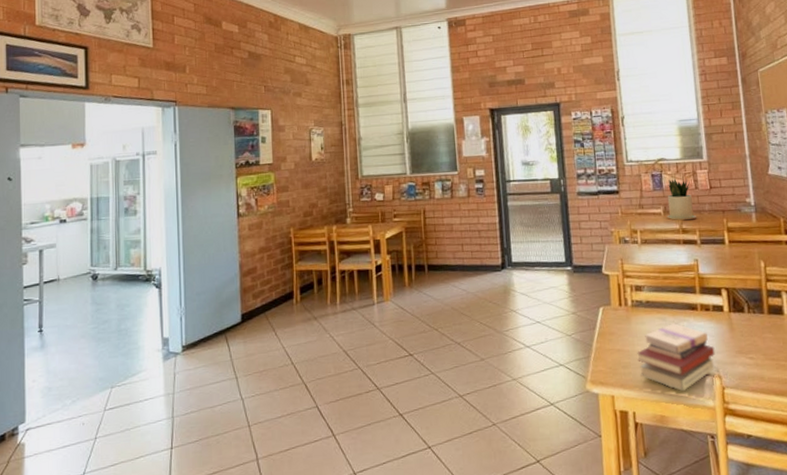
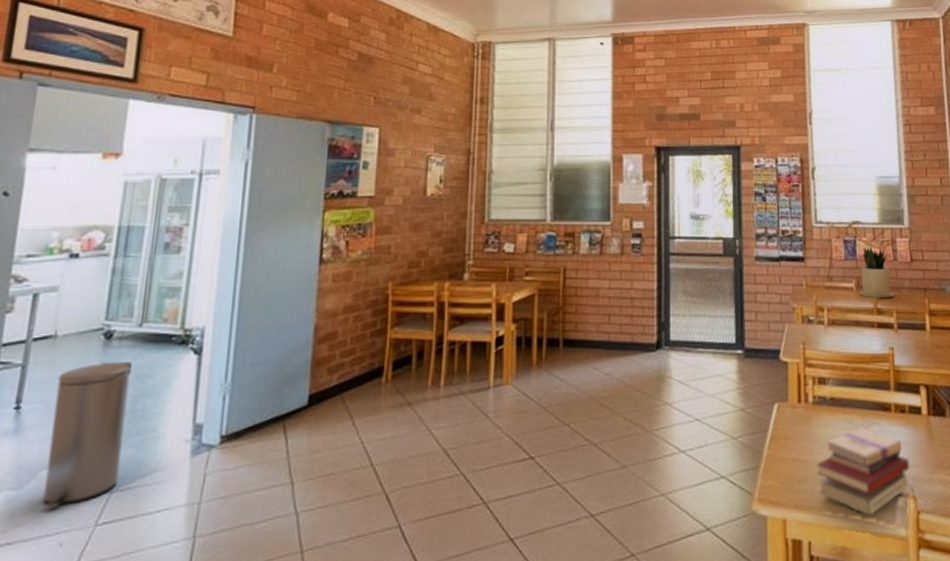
pedal bin: none [65,296,115,400] -> present [42,362,133,509]

